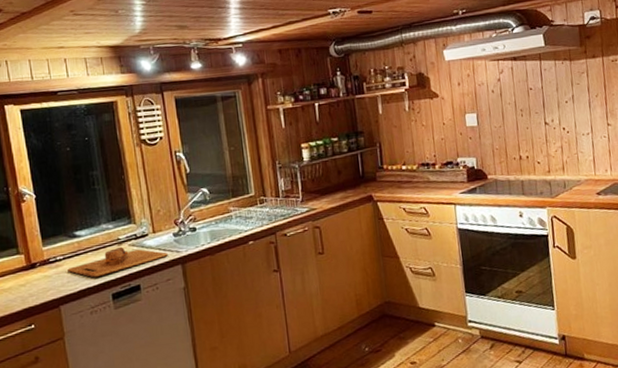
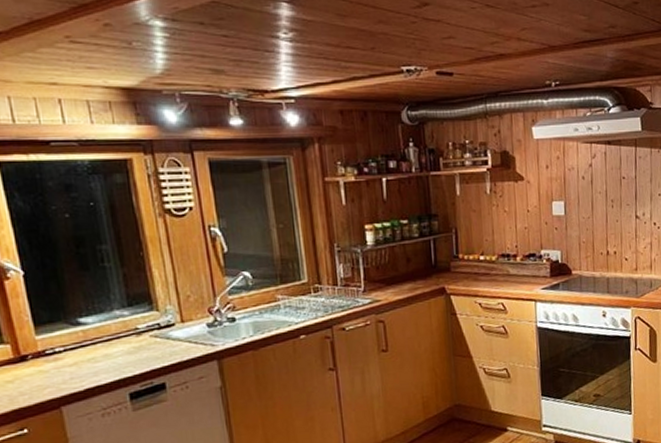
cutting board: present [67,246,168,278] -> none [70,337,200,374]

